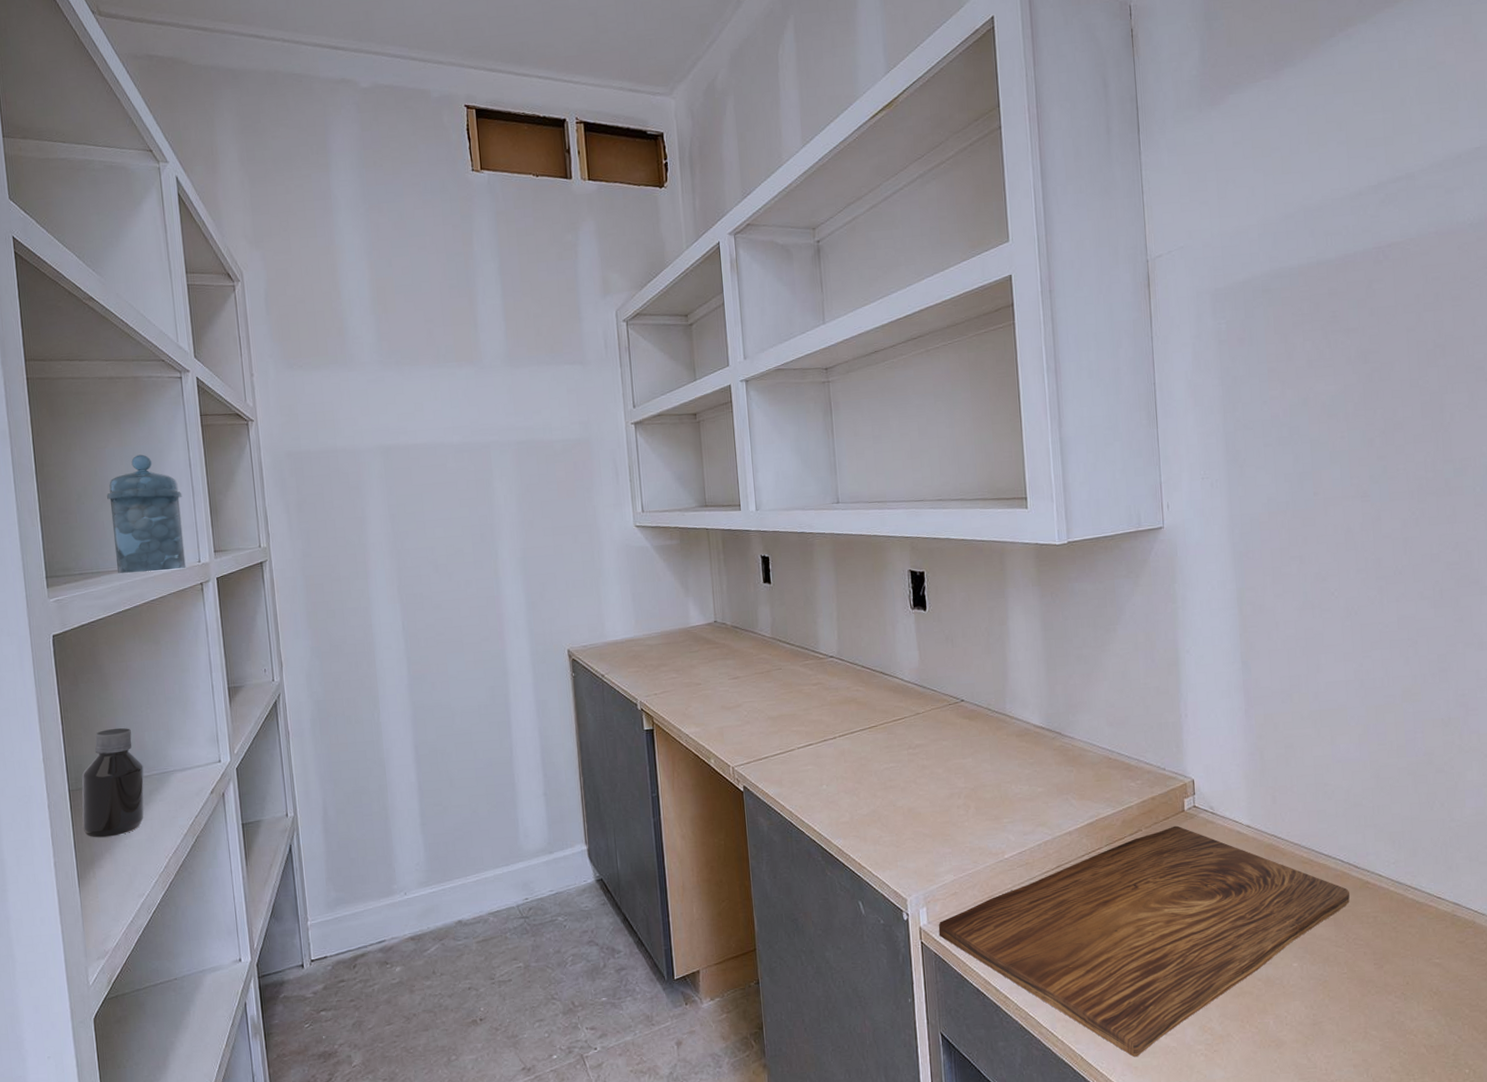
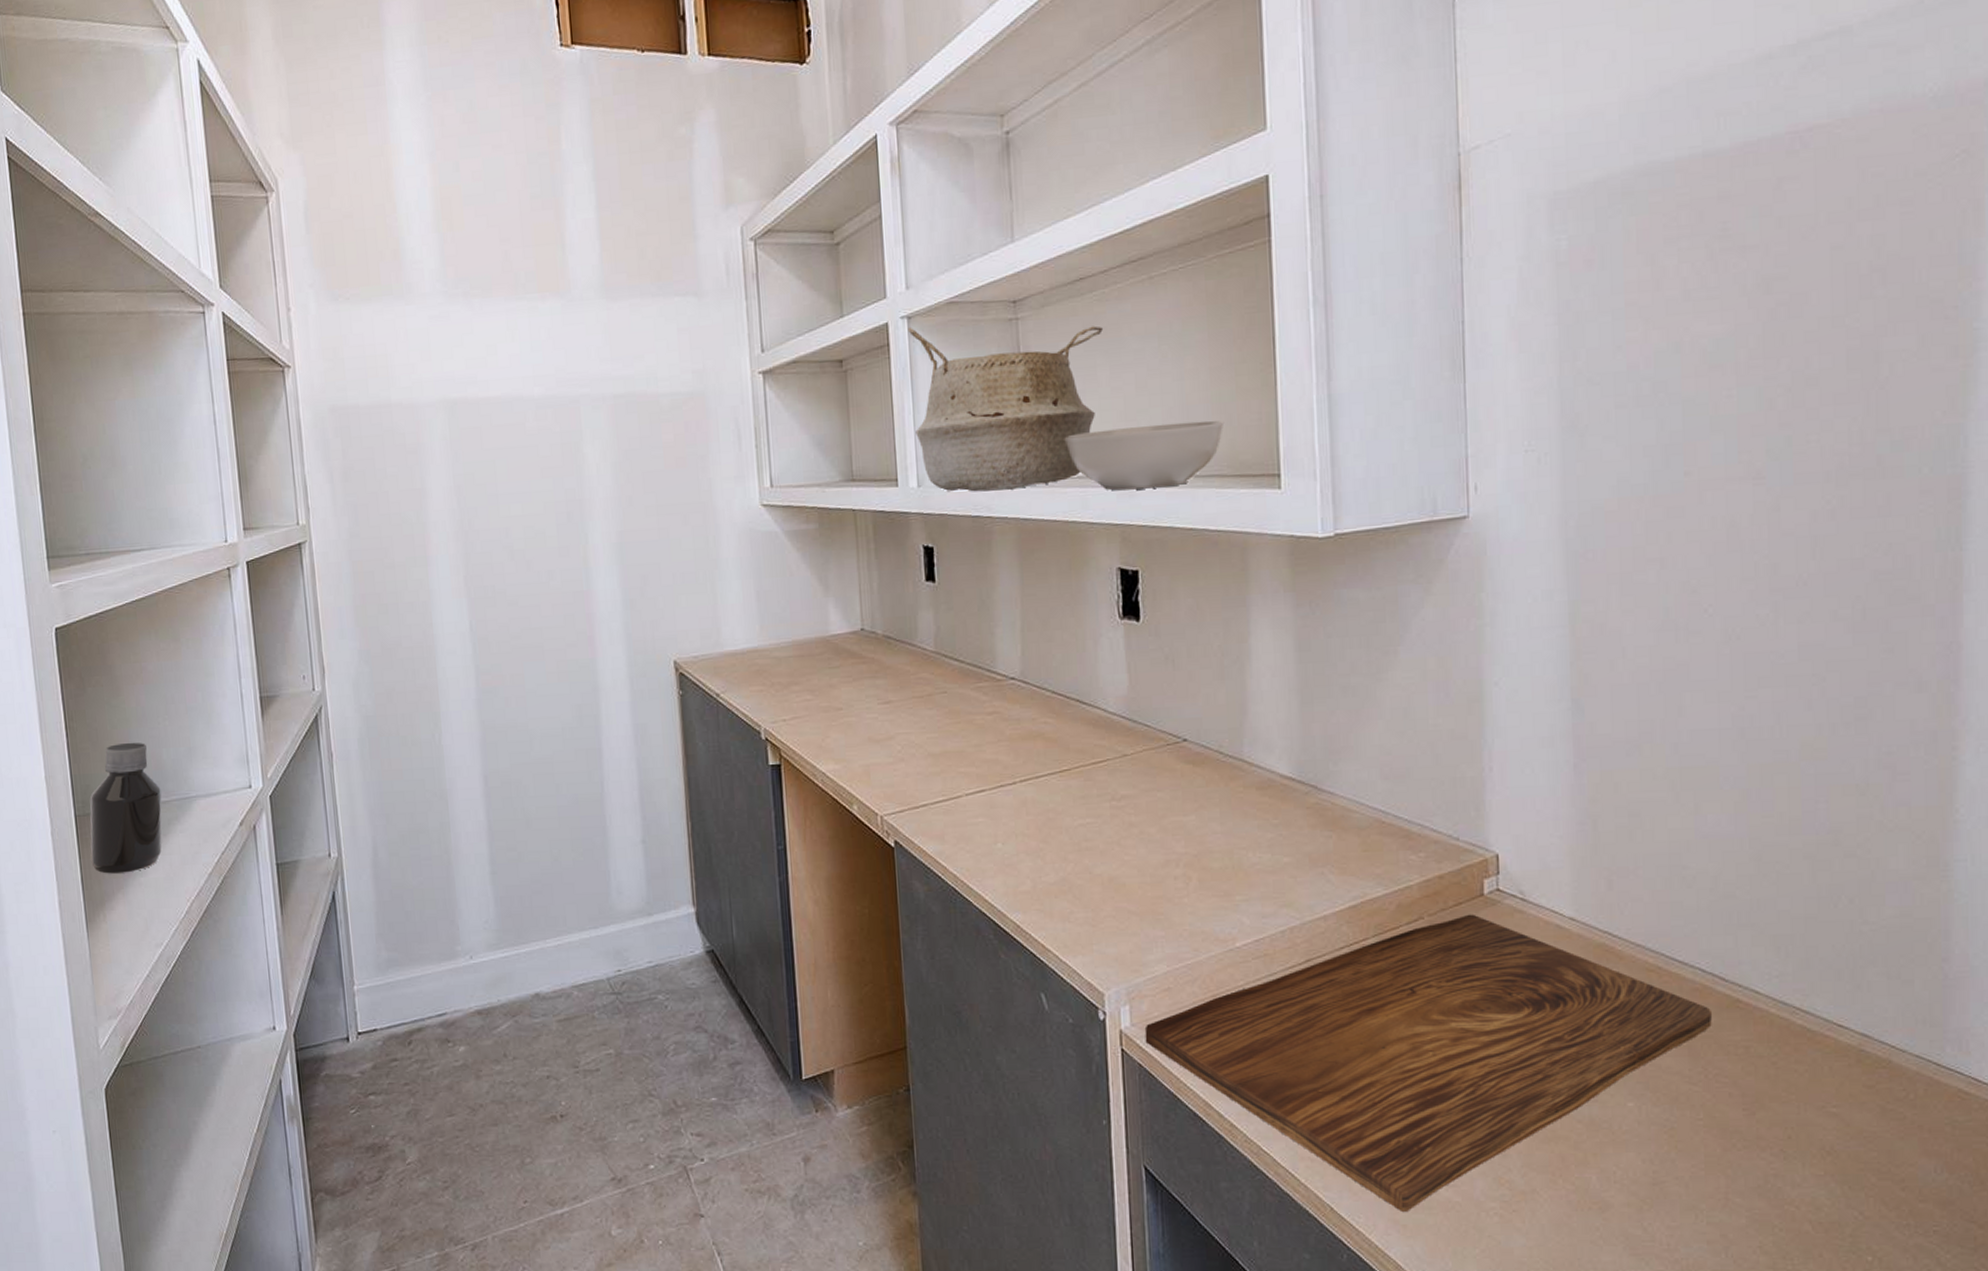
canister: present [107,454,186,573] -> none [117,408,211,554]
woven basket: none [746,387,893,514] -> present [907,326,1103,492]
bowl: none [866,457,985,512] -> present [1064,420,1225,491]

